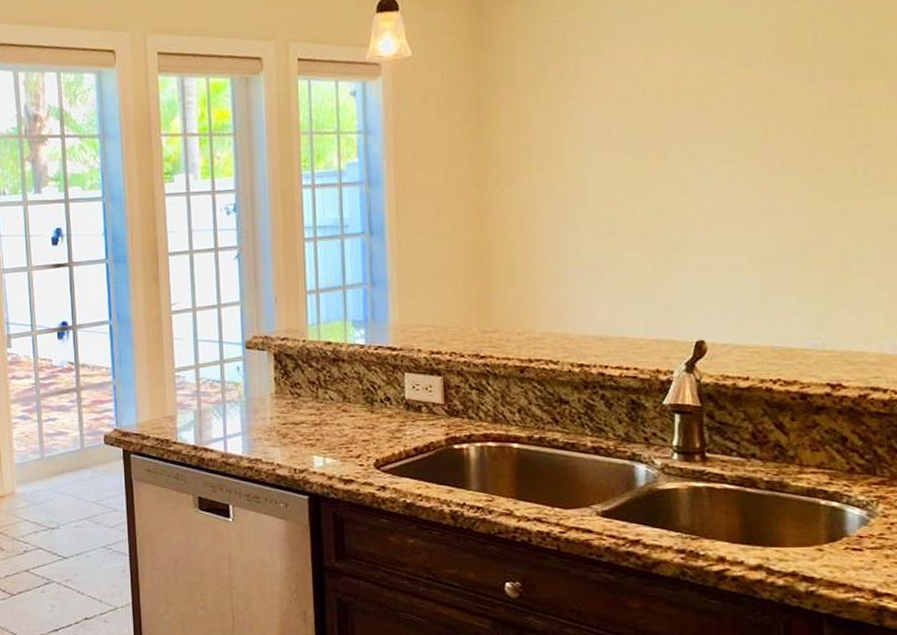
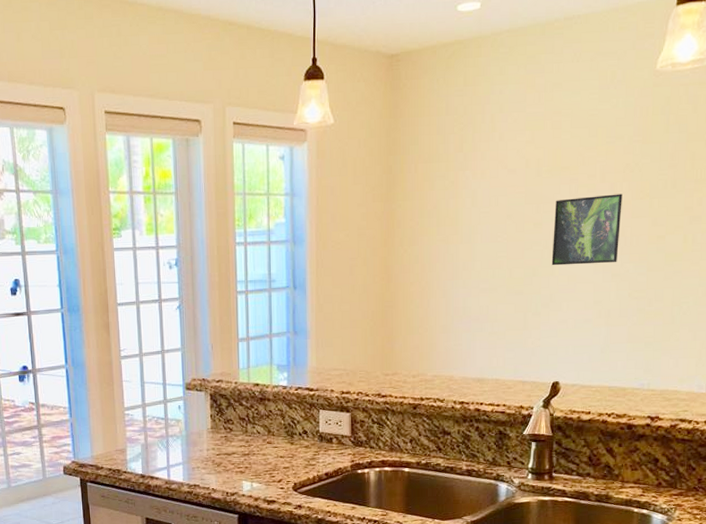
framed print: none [682,121,768,205] -> present [551,194,623,266]

